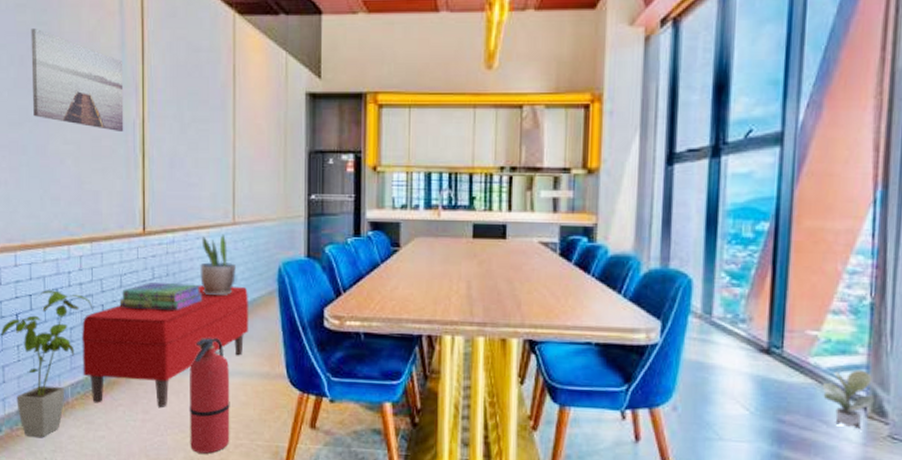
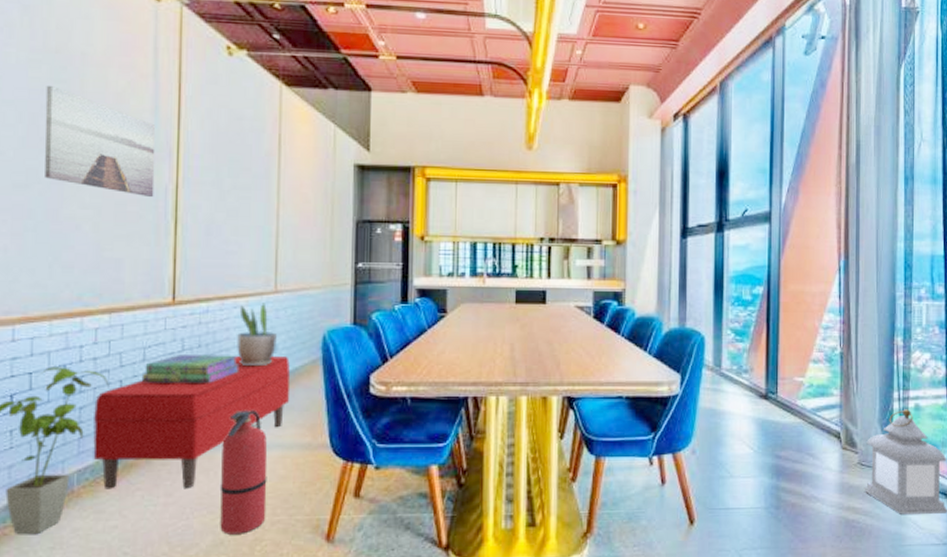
potted plant: present [822,369,874,431] -> none [808,408,847,460]

